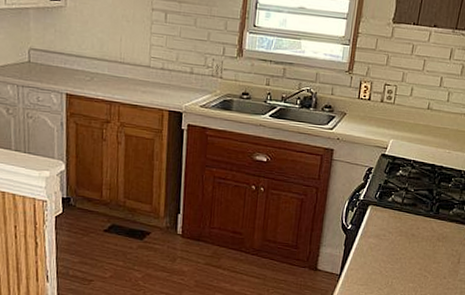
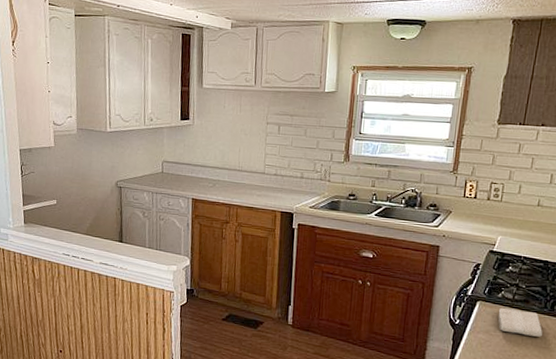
washcloth: none [387,211,428,240] -> present [498,307,542,337]

